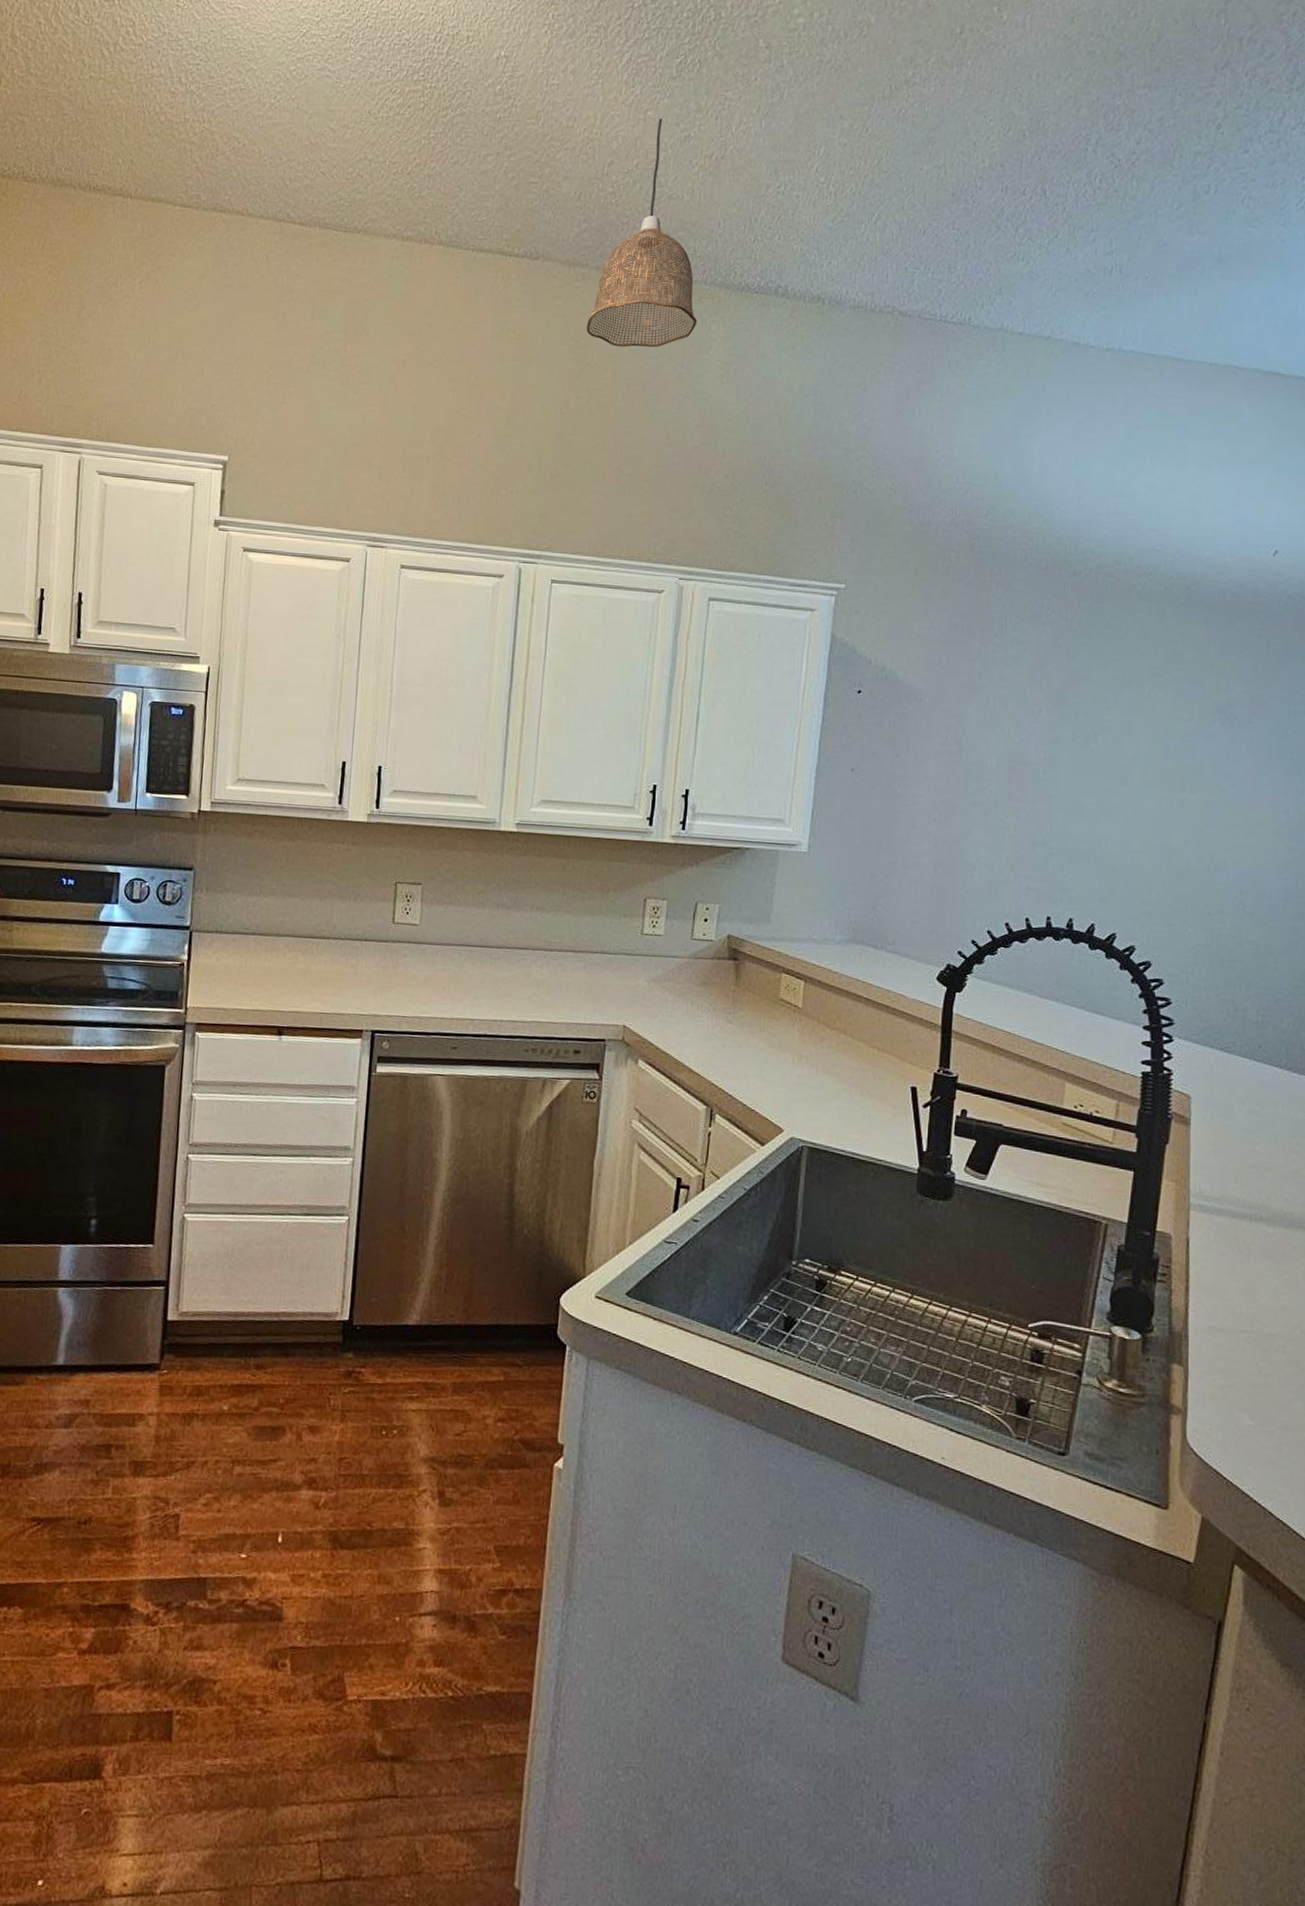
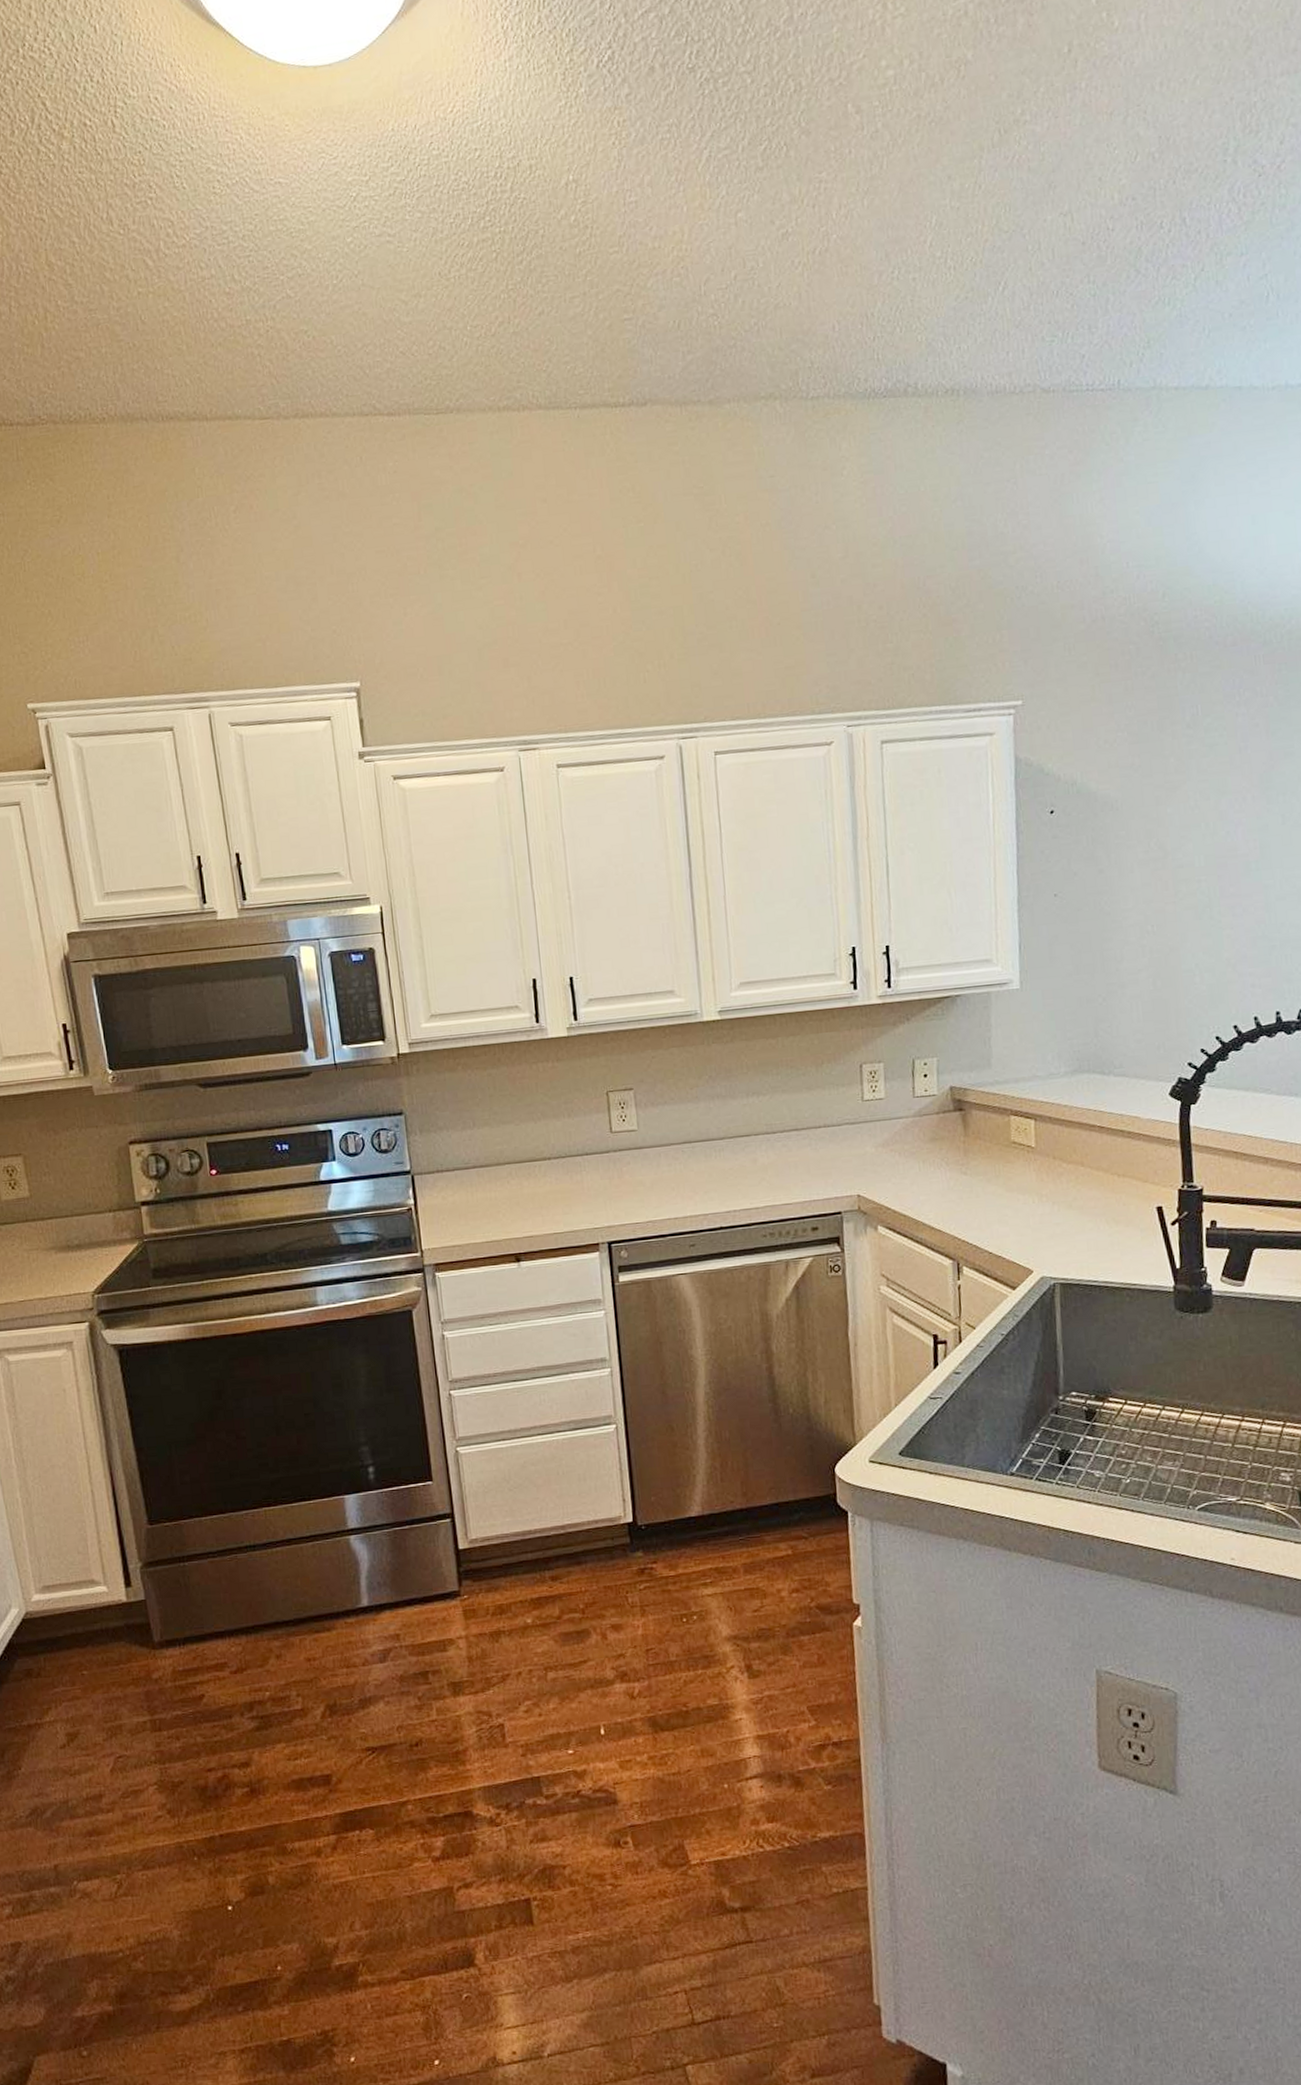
pendant lamp: present [586,118,698,348] -> none [708,218,826,487]

